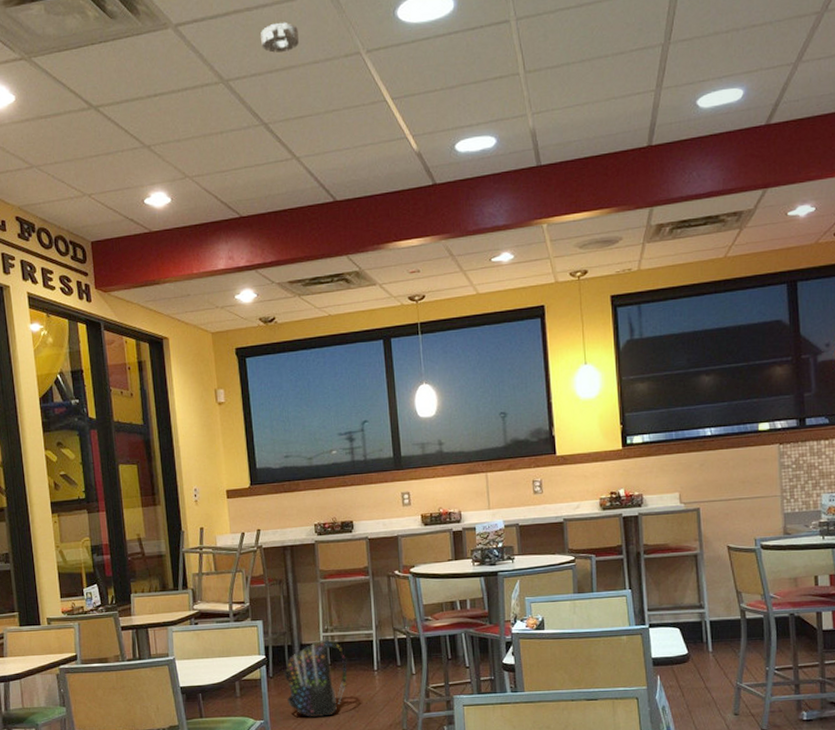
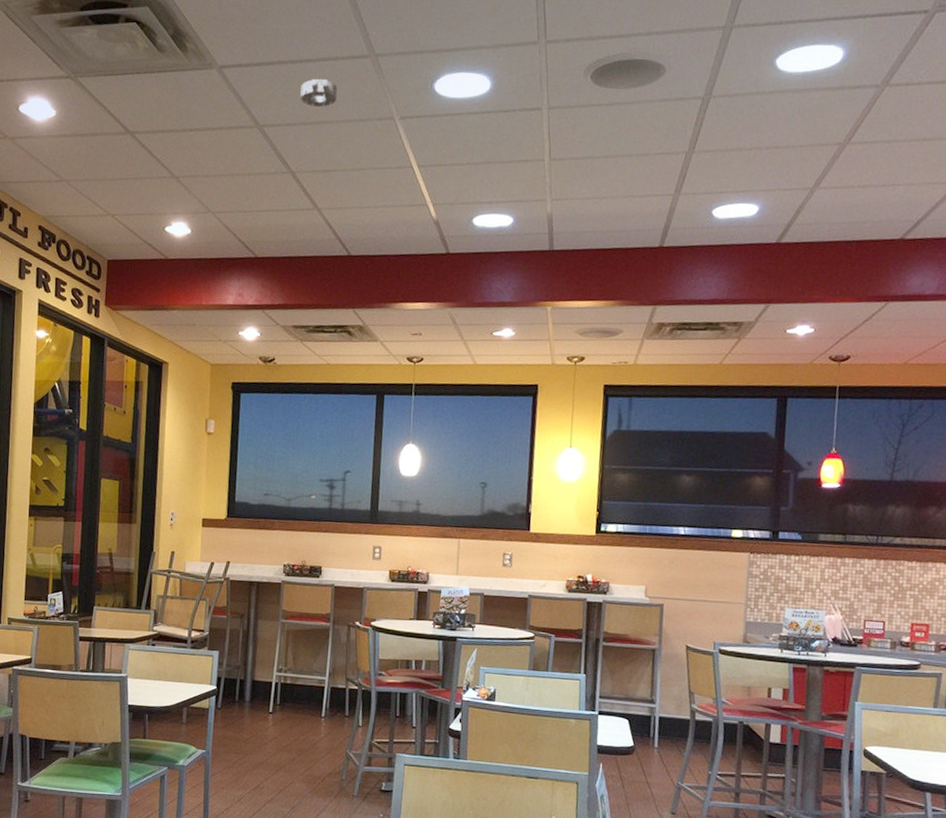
backpack: present [283,639,348,717] -> none [231,679,298,756]

